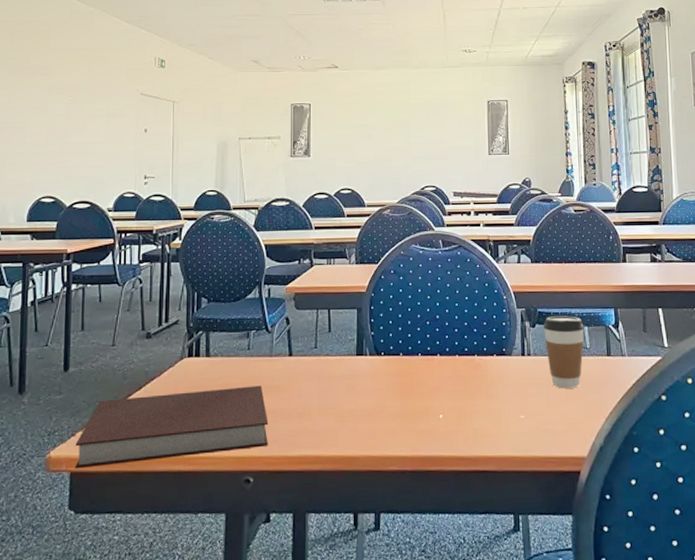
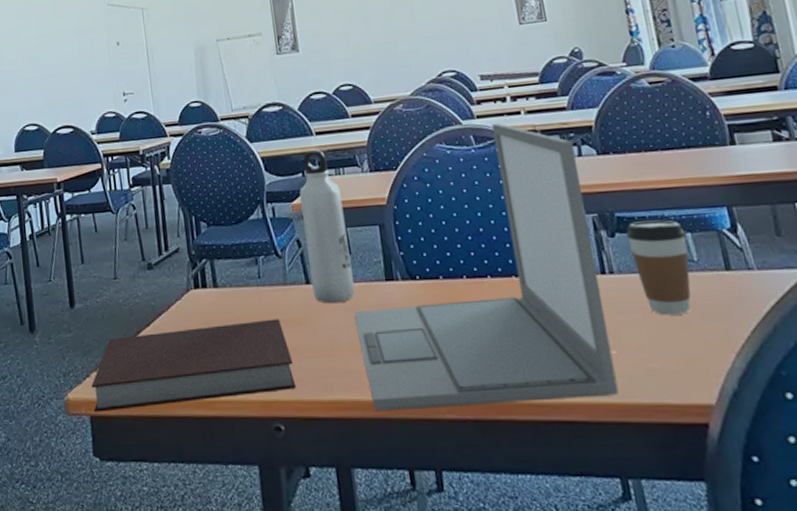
water bottle: none [293,242,330,374] -> present [299,150,355,304]
laptop: none [326,231,522,465] -> present [353,123,619,412]

